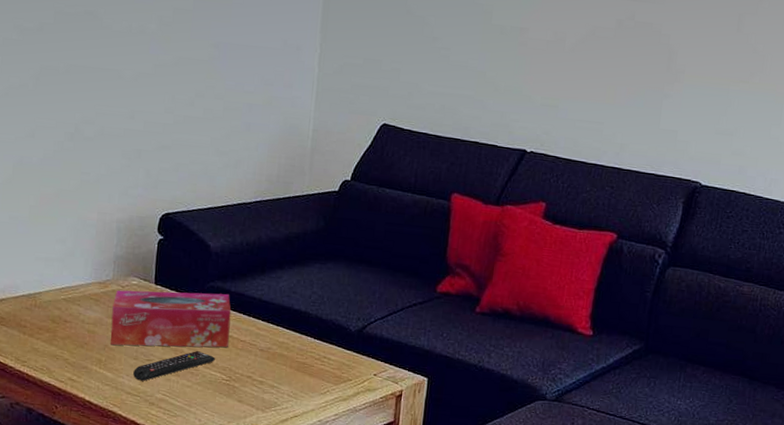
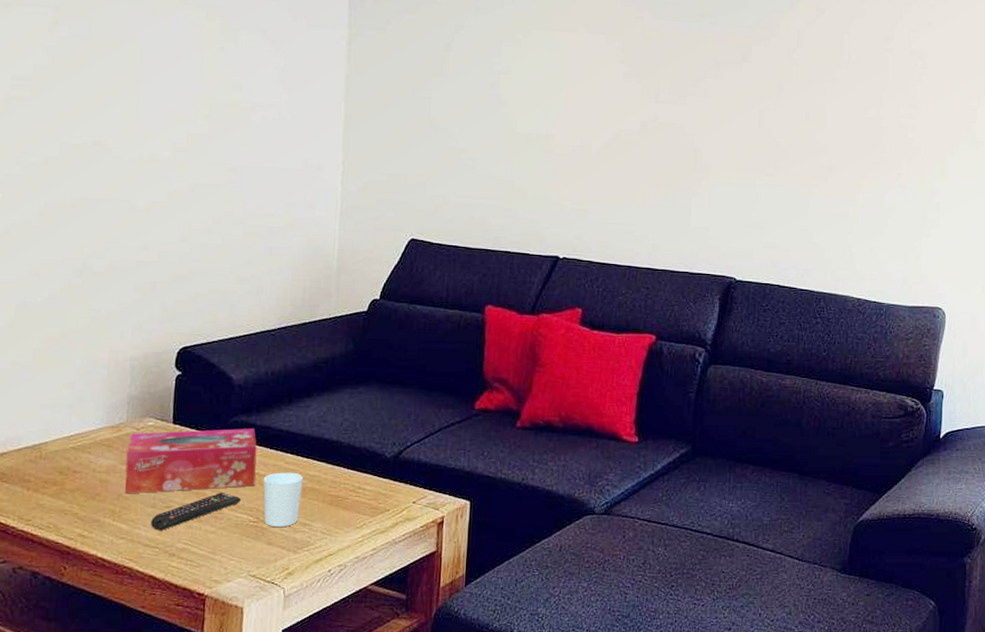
cup: none [235,336,273,388] -> present [263,472,303,528]

